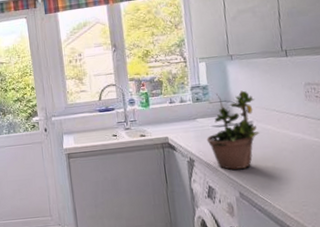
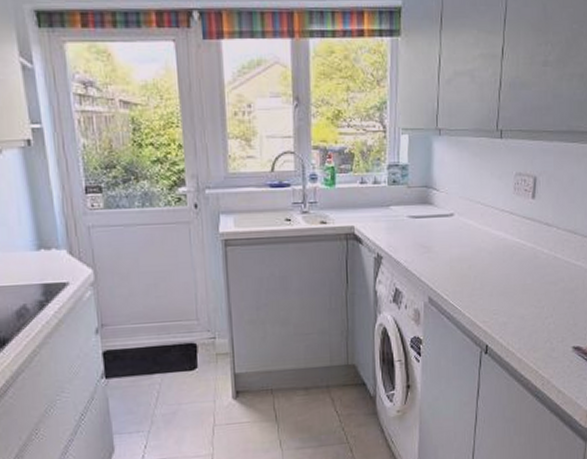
potted plant: present [206,90,260,170] -> none [399,175,460,270]

